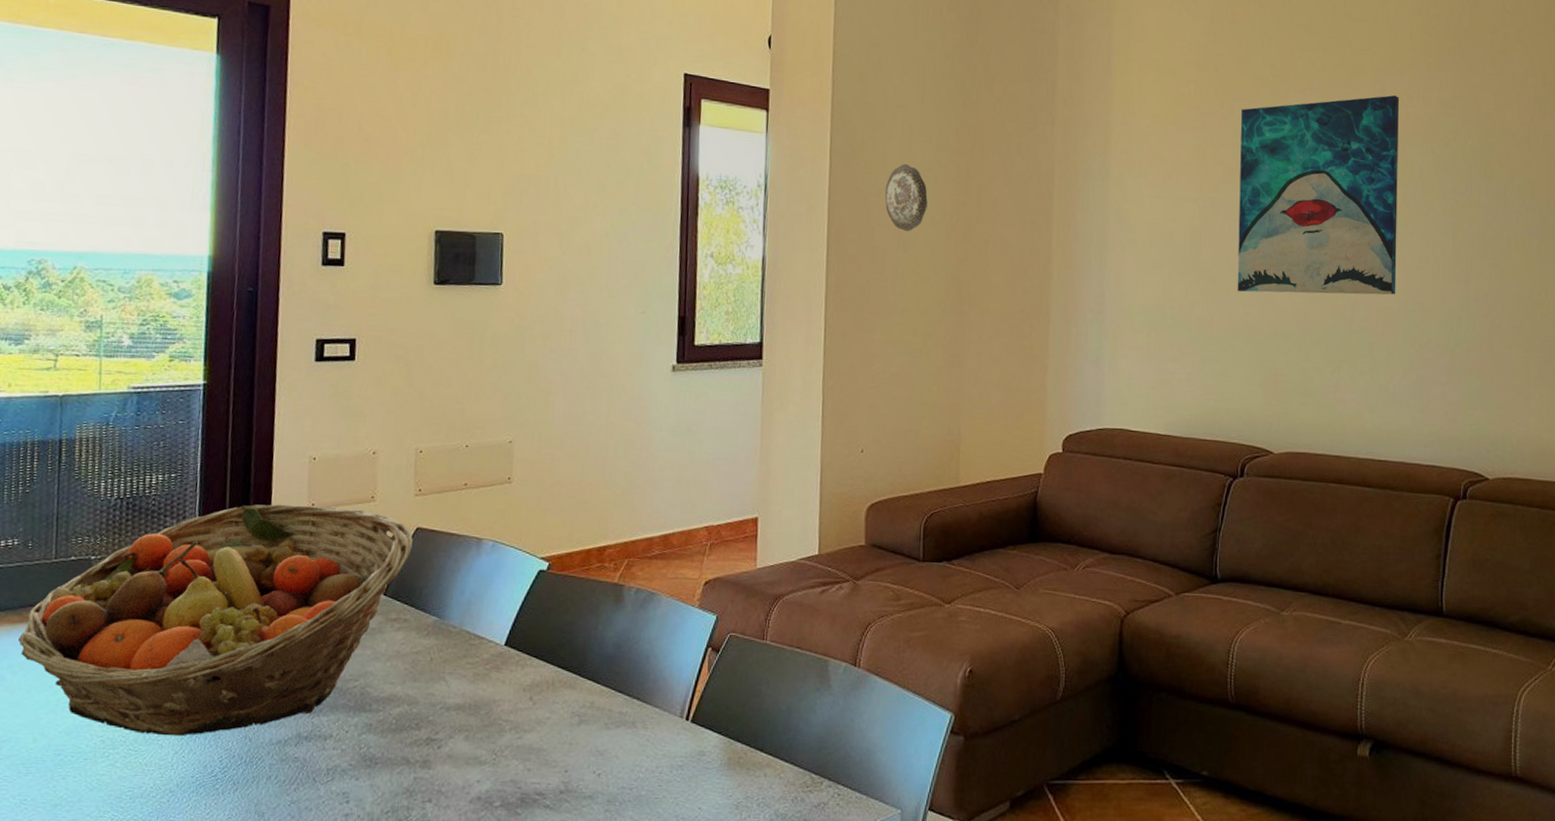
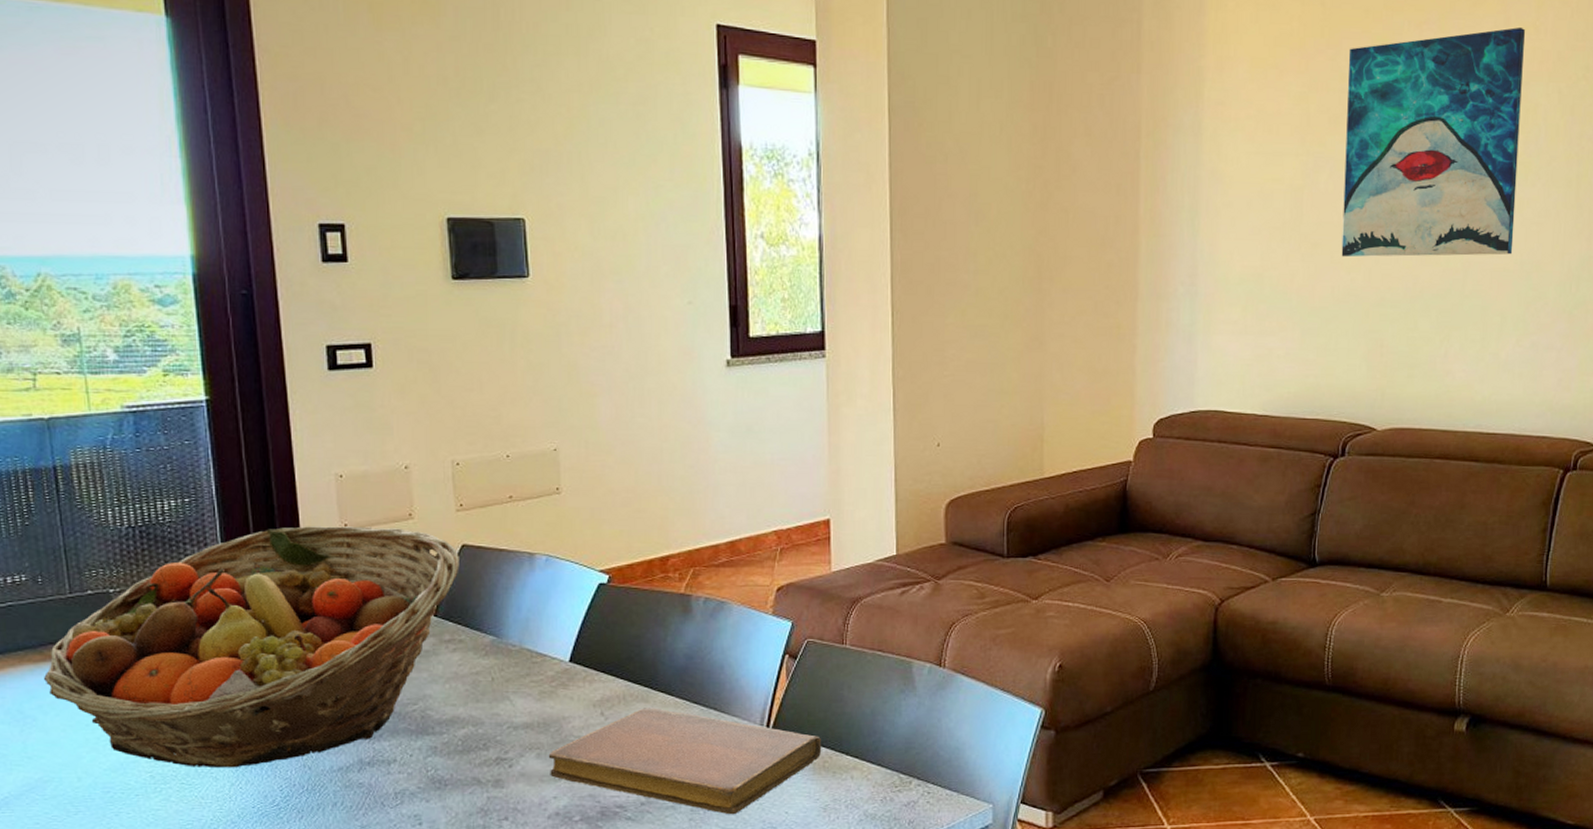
notebook: none [476,694,738,808] -> present [548,708,822,815]
decorative plate: present [884,164,928,232] -> none [952,124,1000,202]

